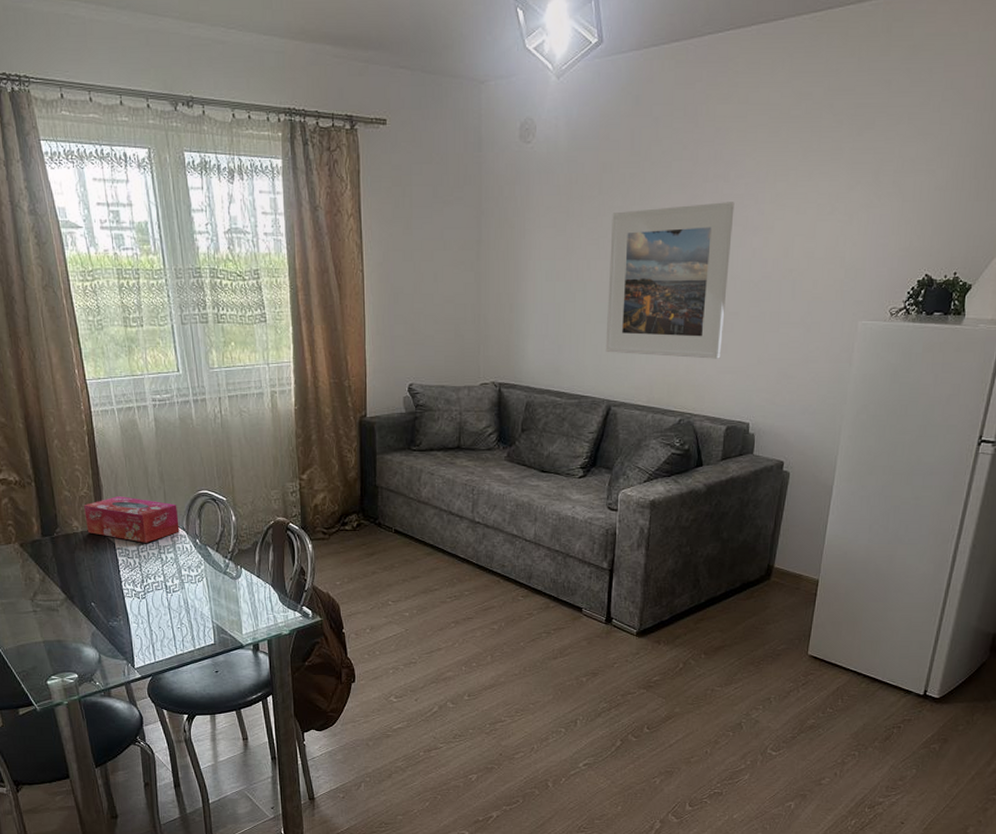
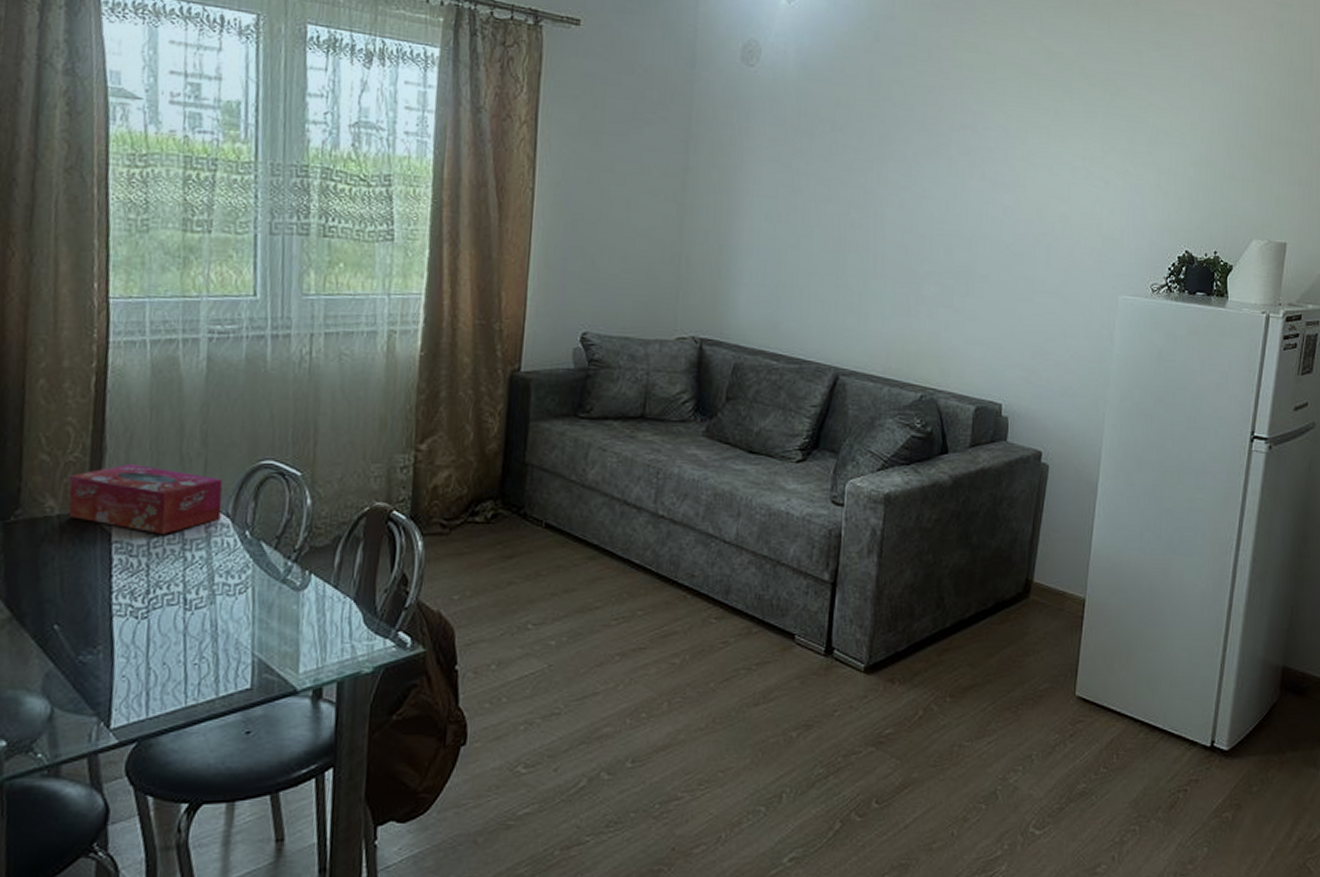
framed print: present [605,202,735,359] -> none [834,152,983,327]

